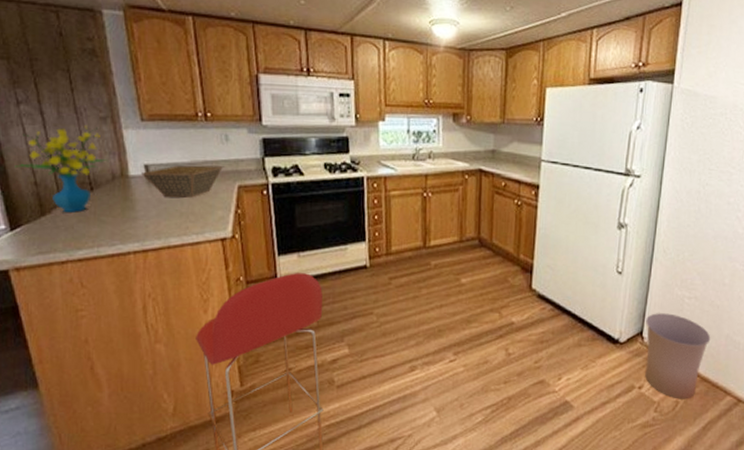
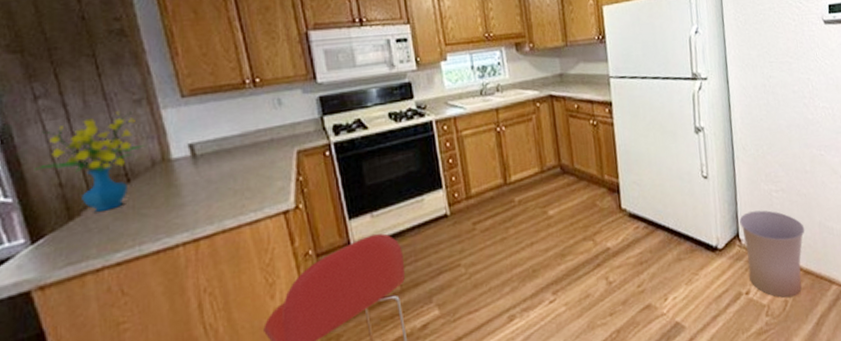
basket: present [142,165,223,198] -> none [186,133,278,177]

